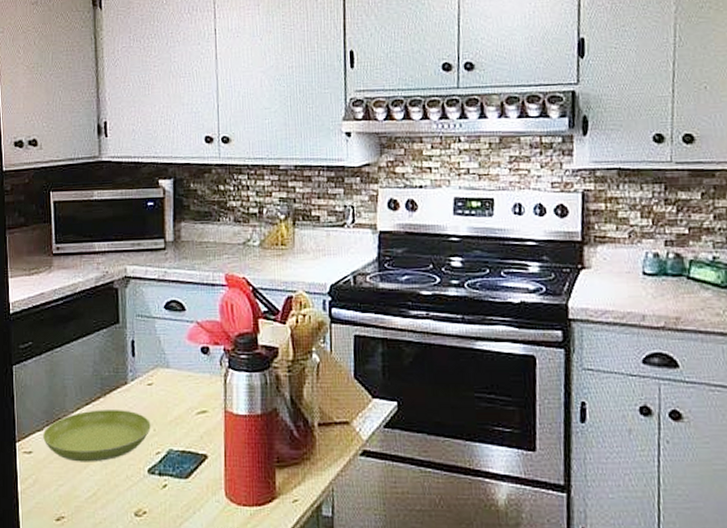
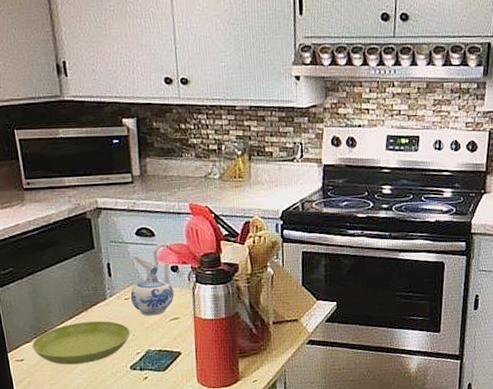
ceramic pitcher: none [154,319,203,407] -> present [130,243,174,316]

